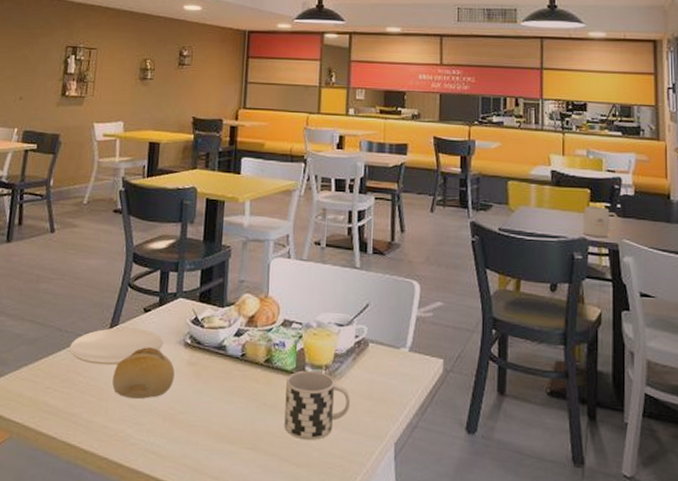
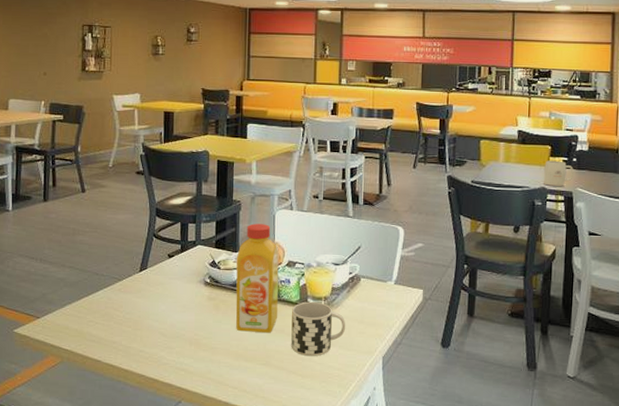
plate: present [69,327,164,366] -> none [106,271,187,302]
bread roll: present [112,347,175,400] -> none [145,286,197,329]
juice bottle: none [219,273,273,408] -> present [236,224,279,333]

